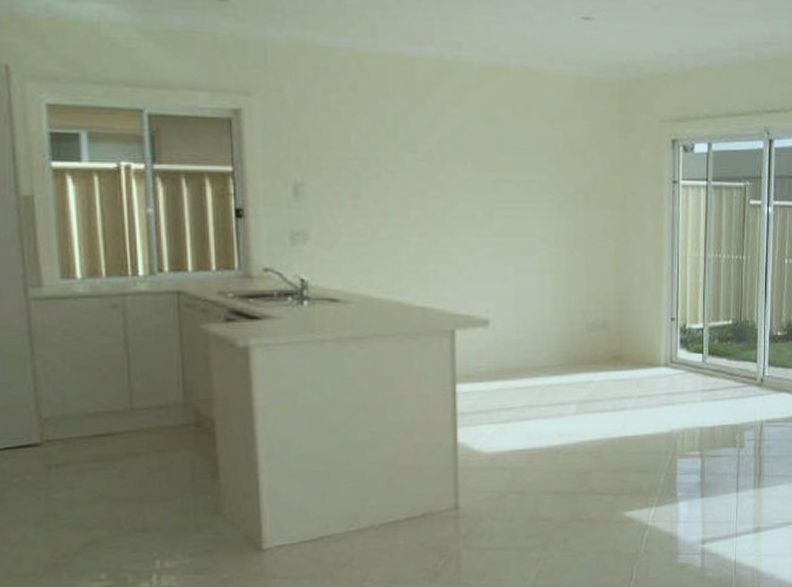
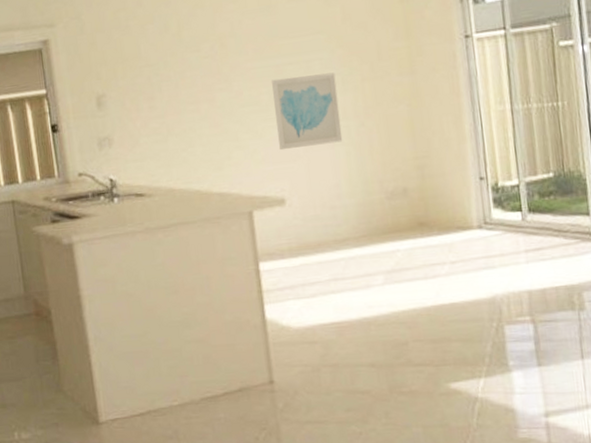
wall art: none [488,195,552,270] -> present [272,72,343,151]

